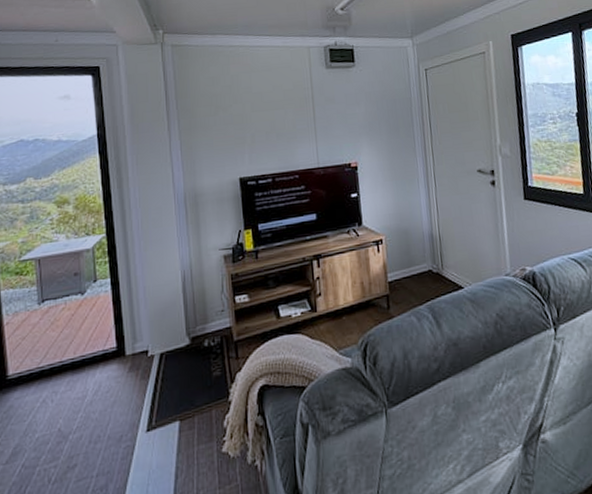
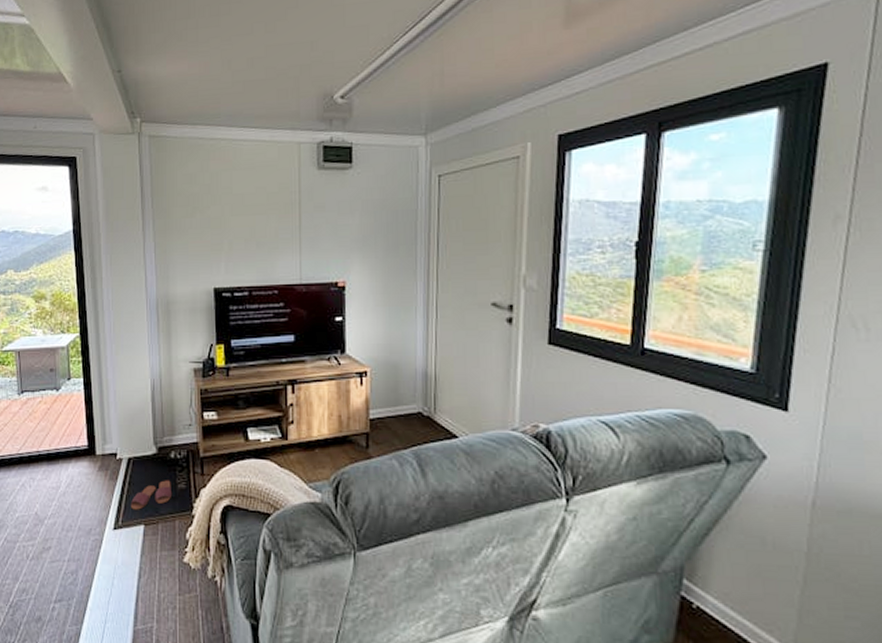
slippers: none [165,369,208,407] -> present [131,480,173,510]

